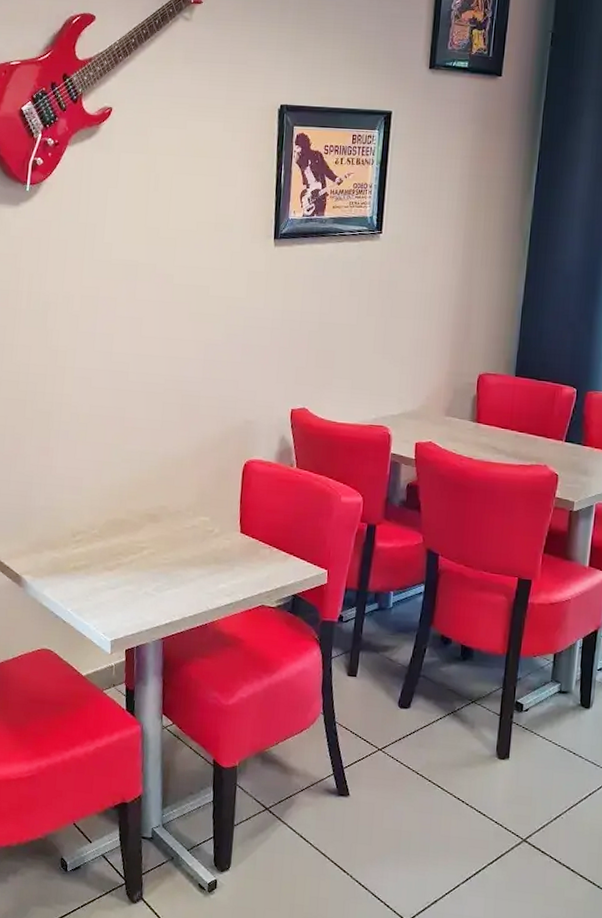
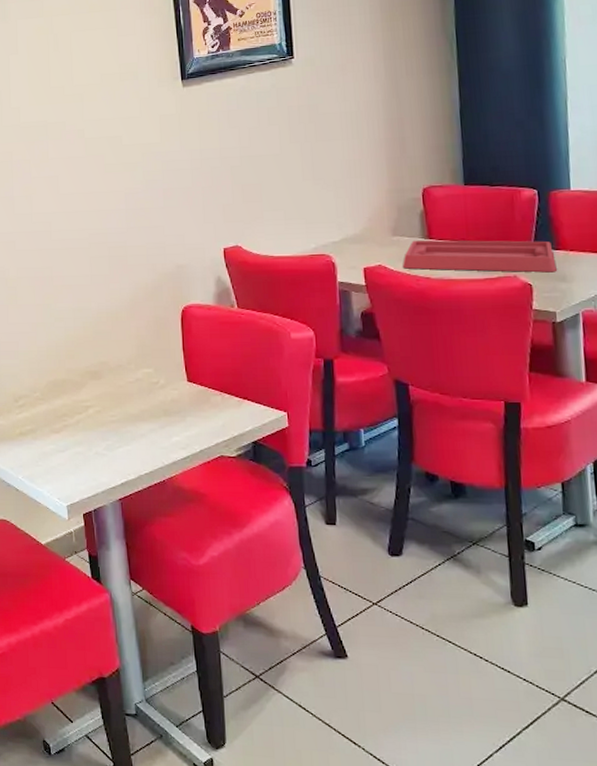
tray: none [450,422,582,466] -> present [403,240,557,273]

